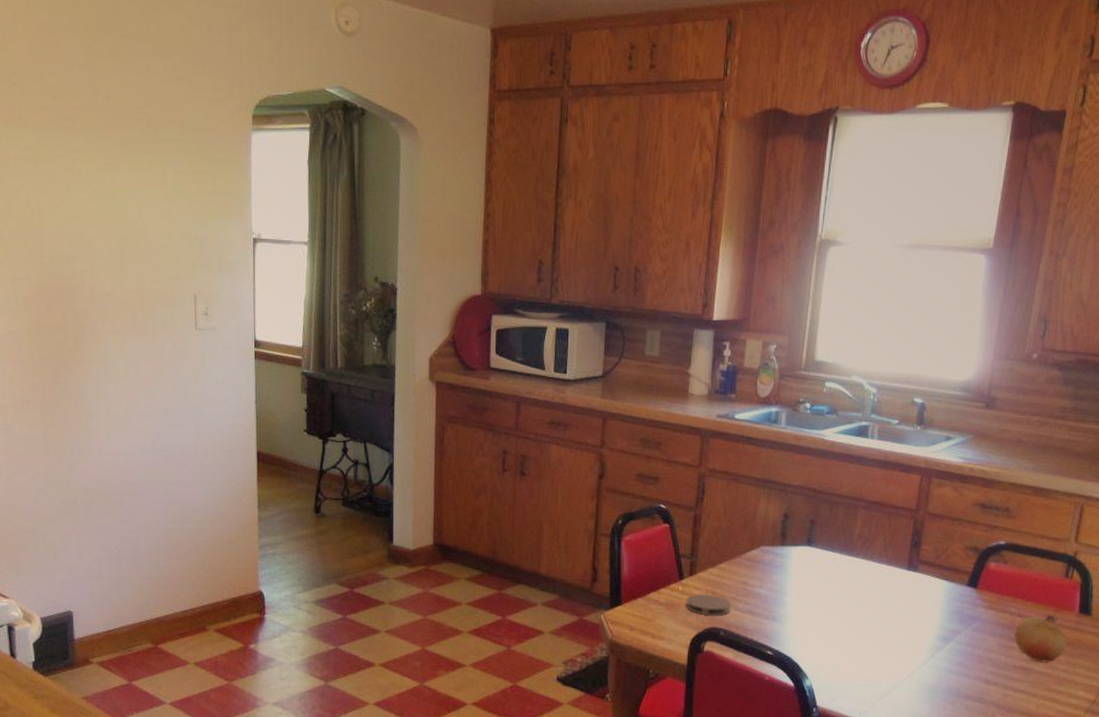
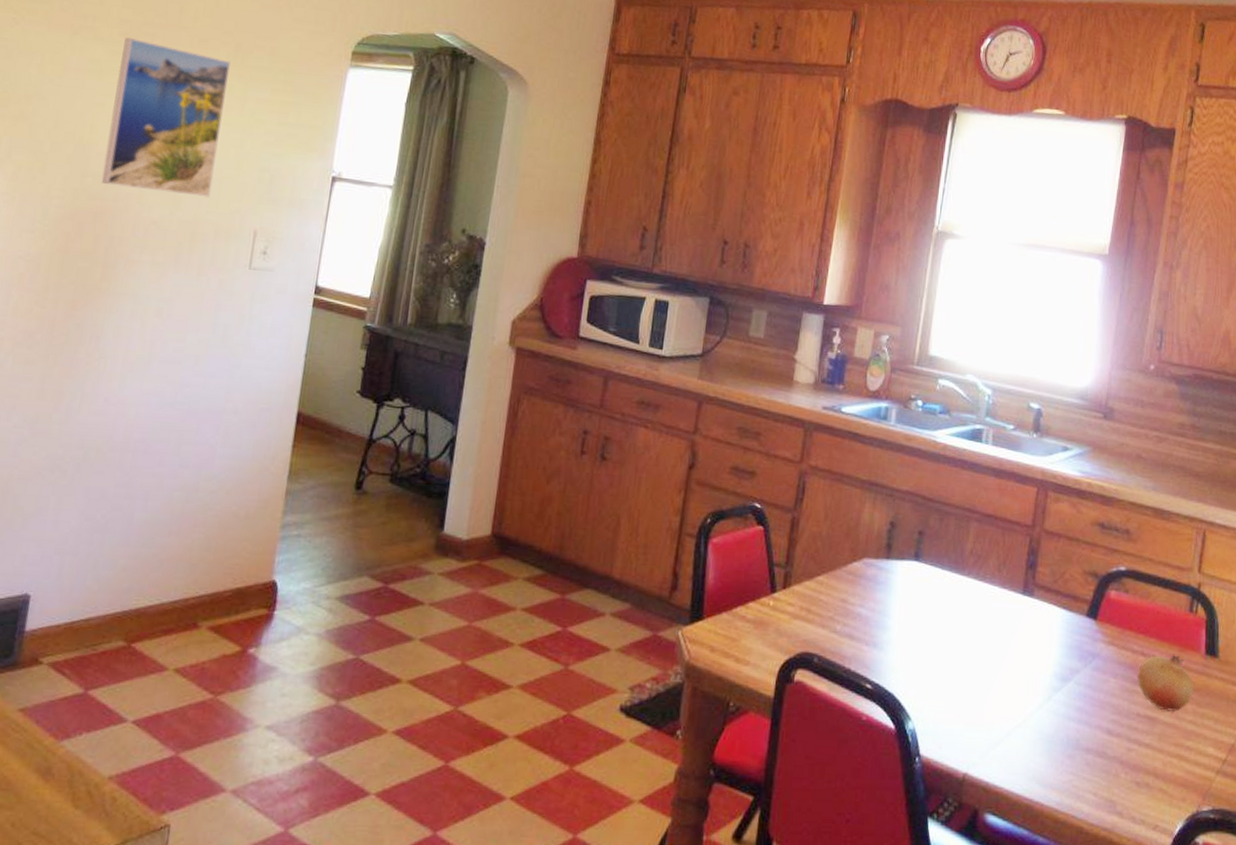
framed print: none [50,124,152,268] -> present [101,38,230,197]
coaster: present [685,594,731,616] -> none [776,611,828,639]

